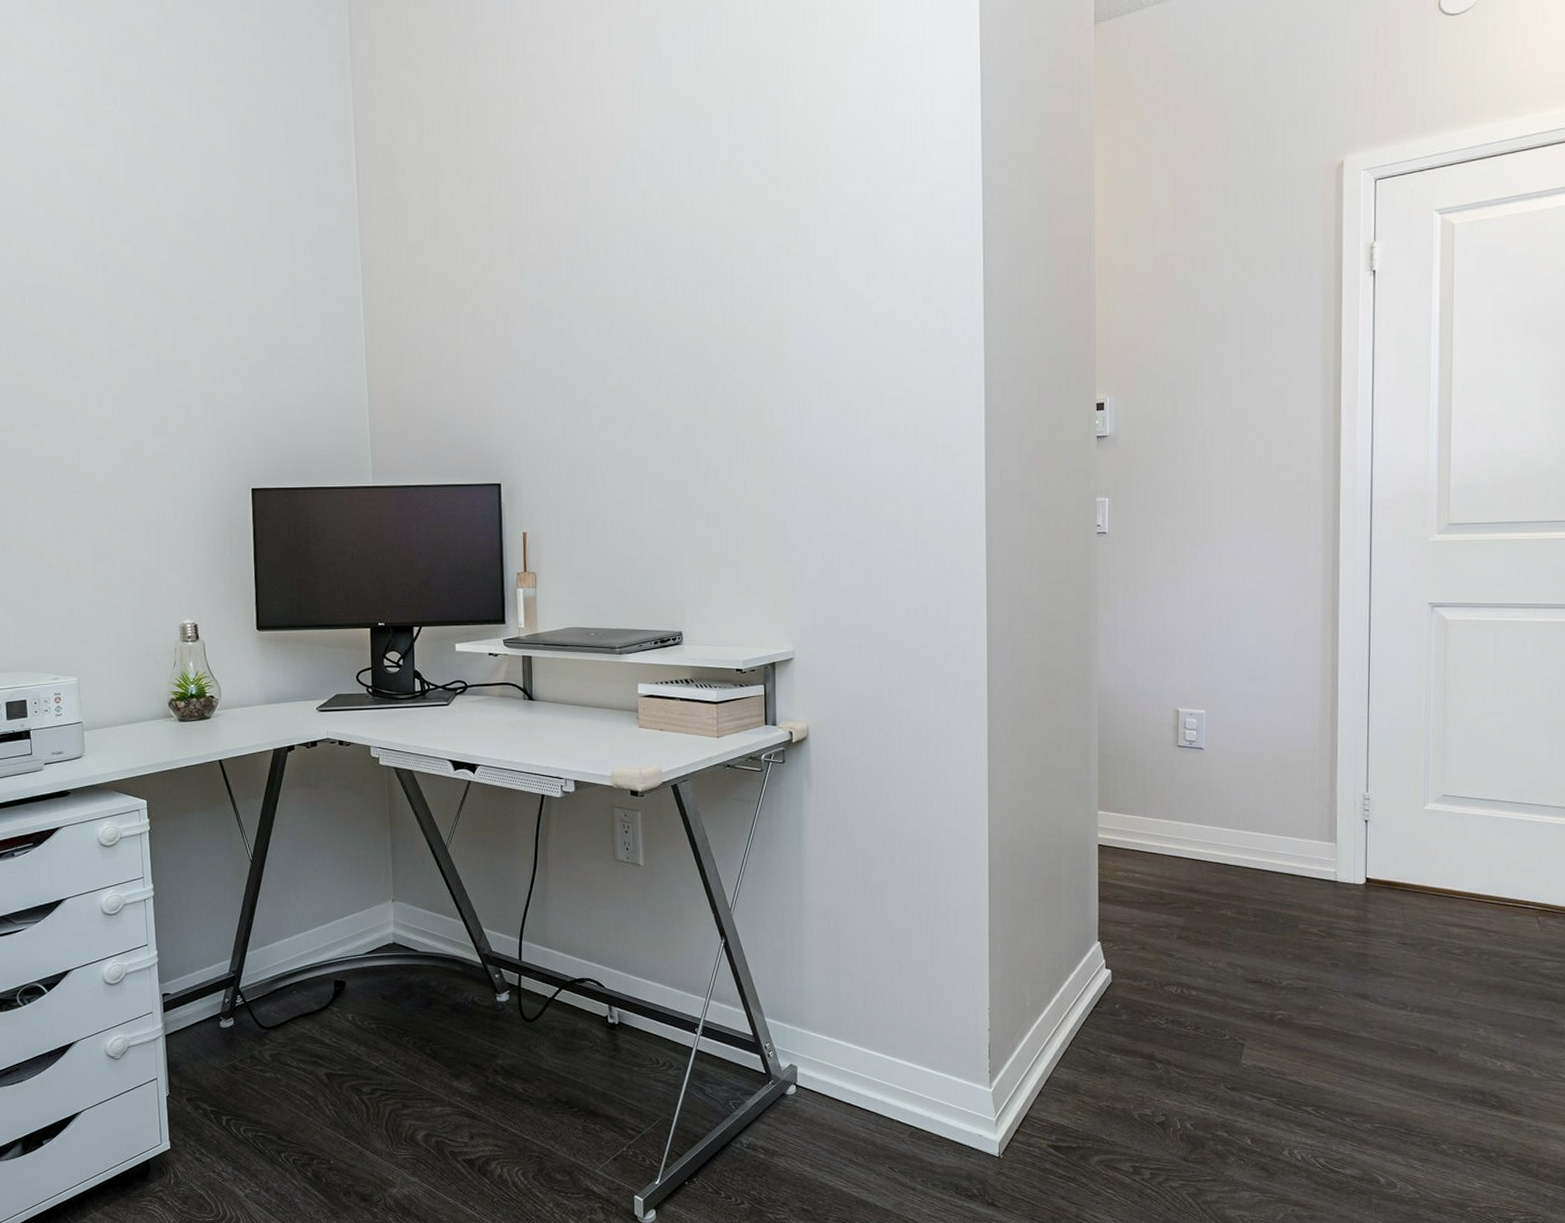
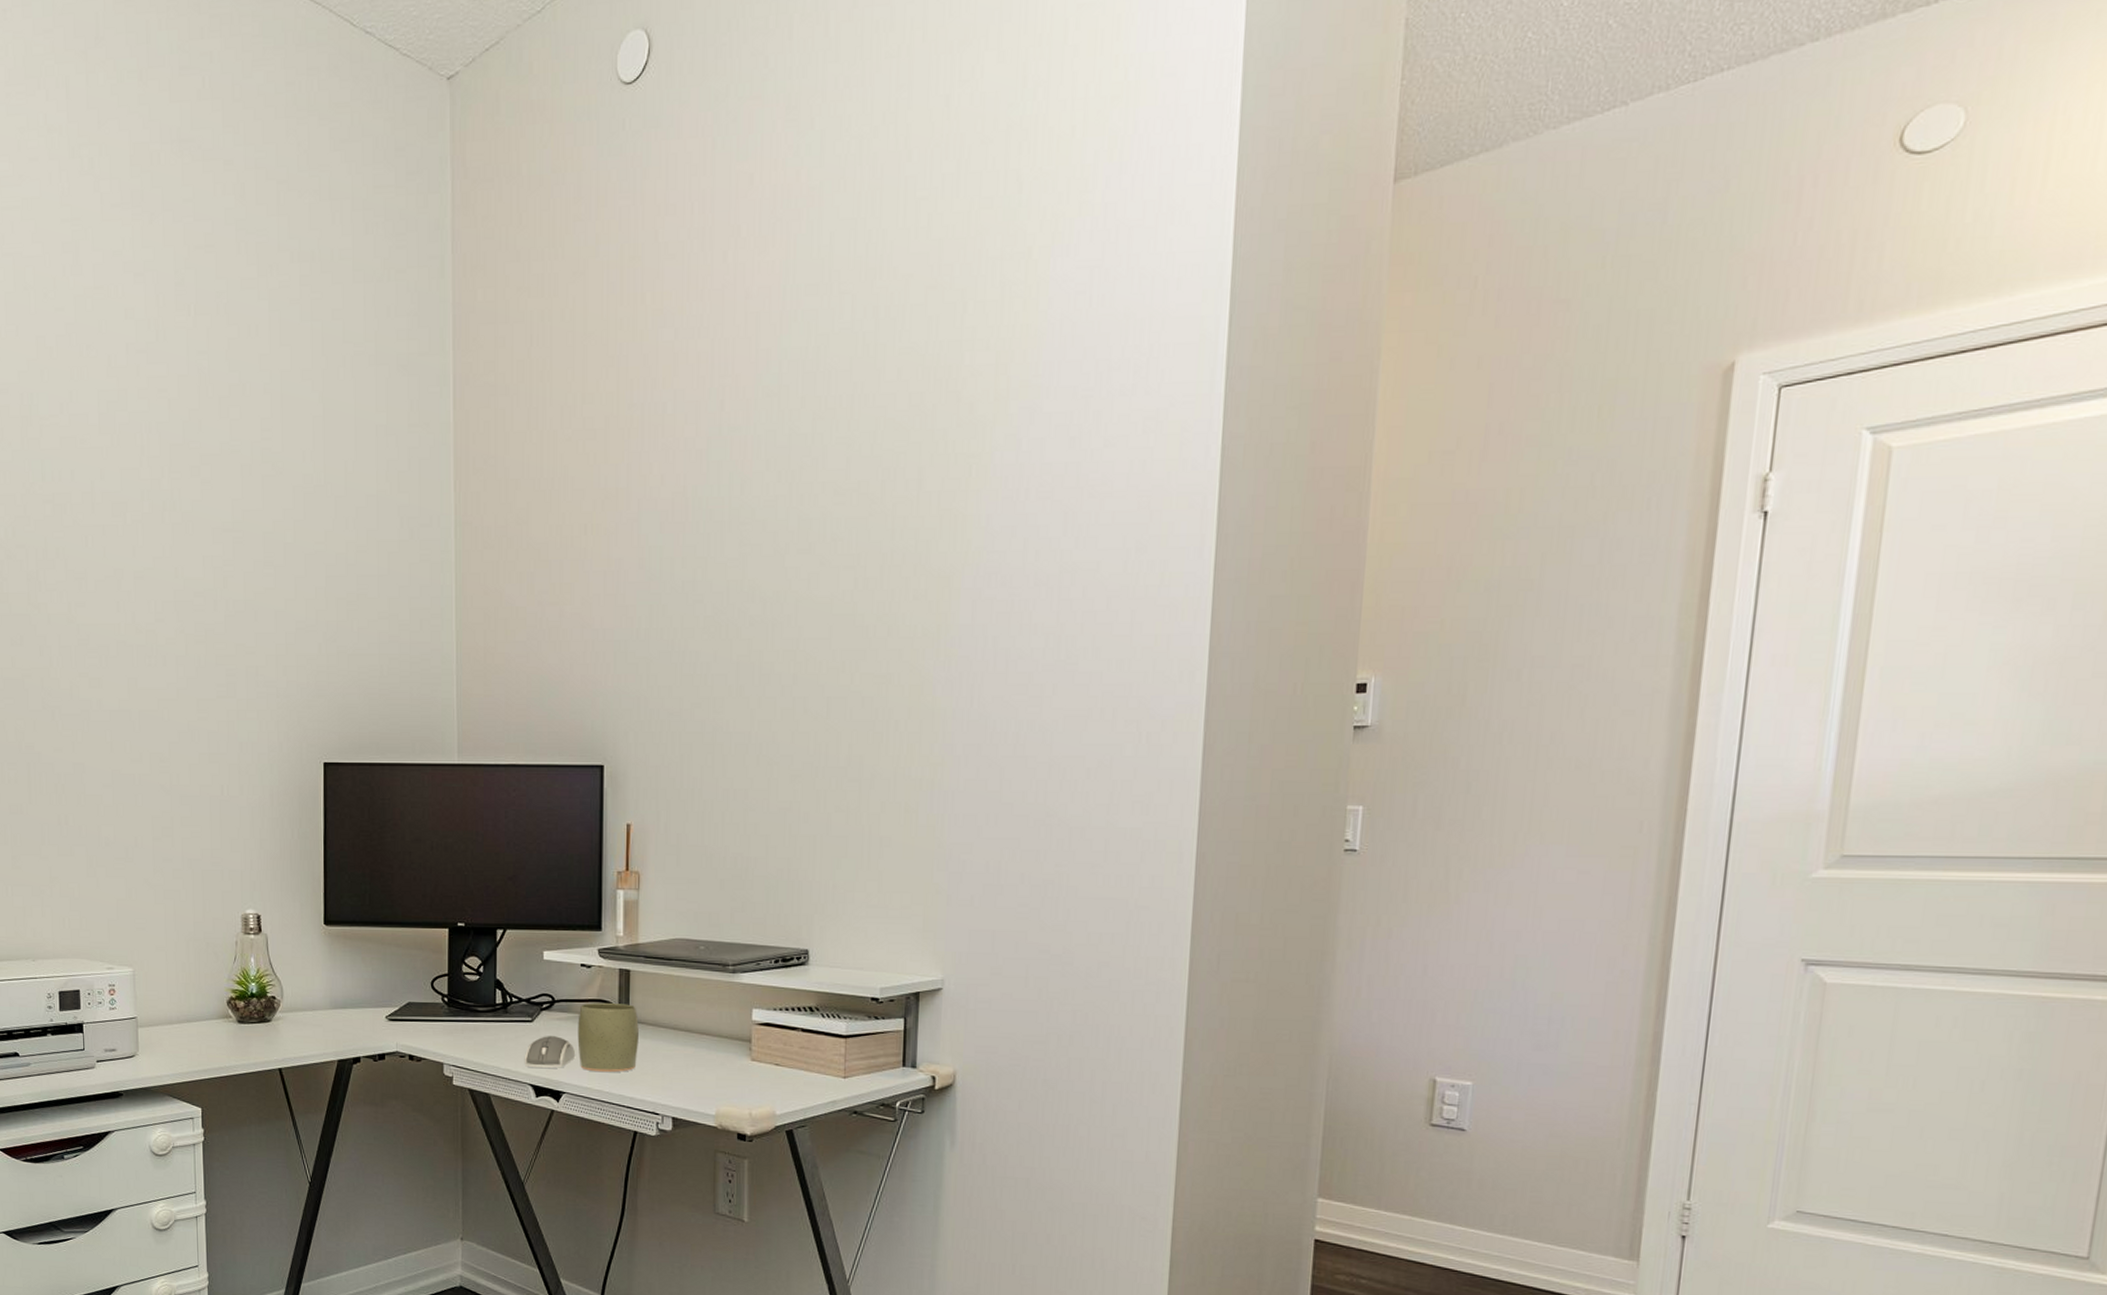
computer mouse: none [442,717,488,746] -> present [524,1036,576,1069]
mug: none [488,685,542,746] -> present [577,1003,639,1073]

